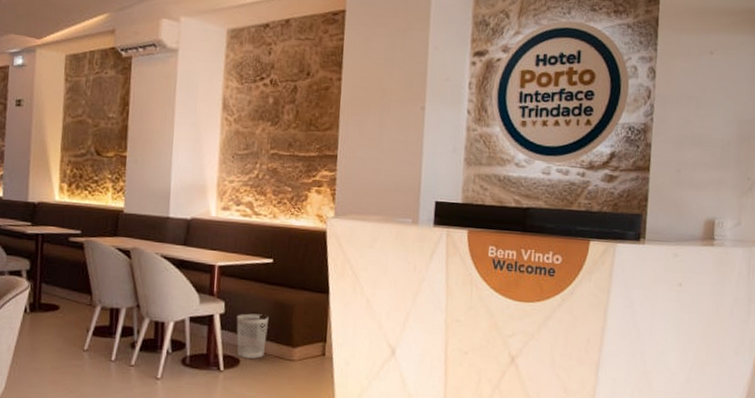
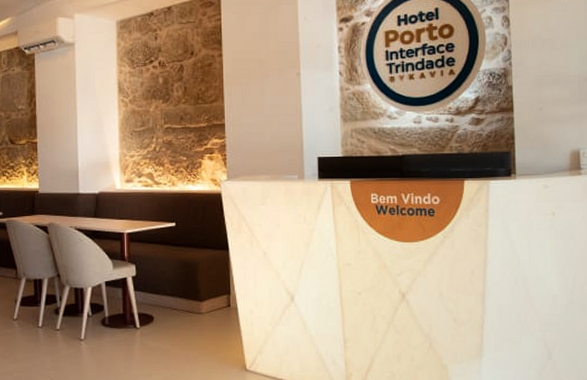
wastebasket: present [236,313,269,359] -> none [147,274,176,315]

